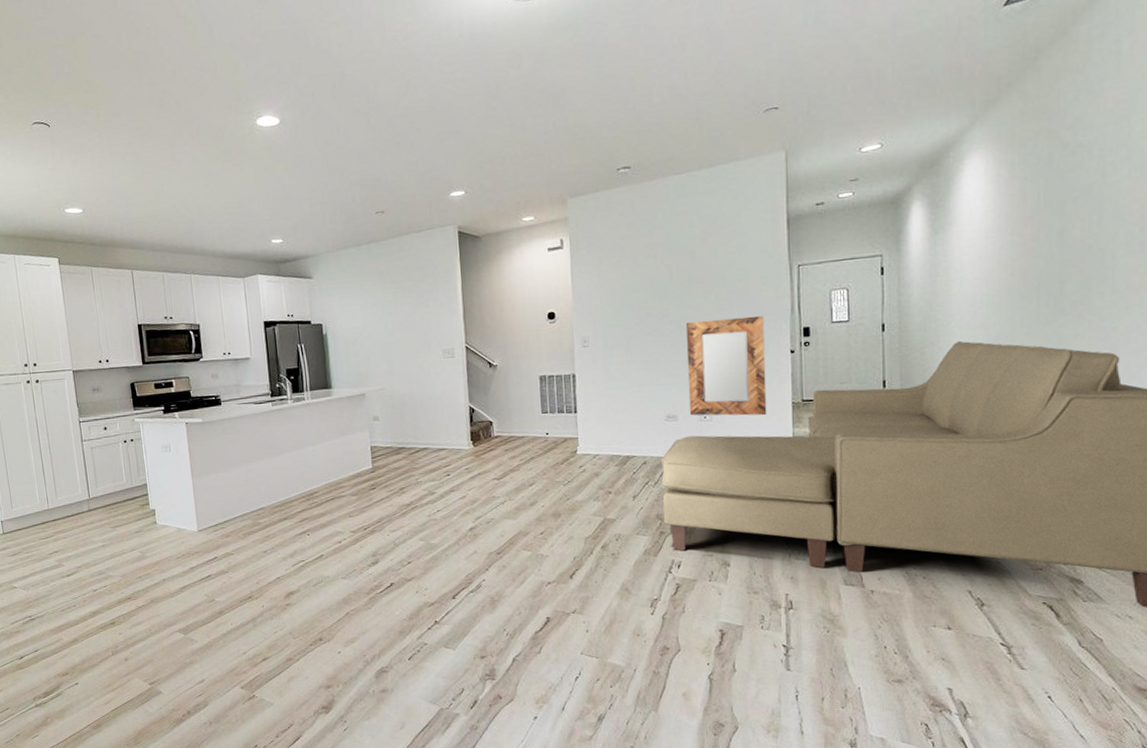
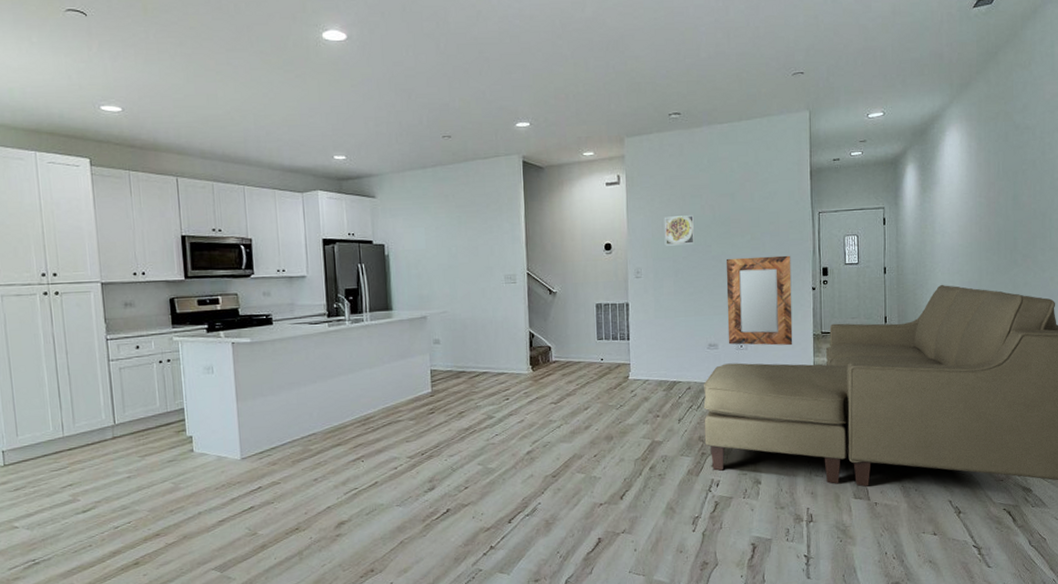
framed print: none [614,277,648,312] -> present [665,215,694,246]

